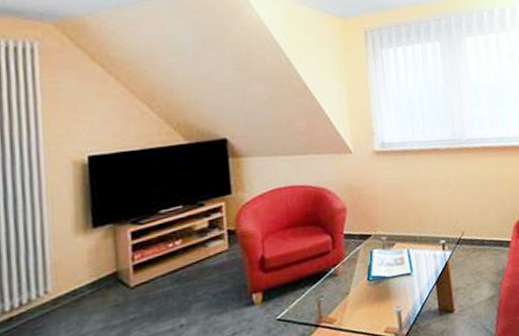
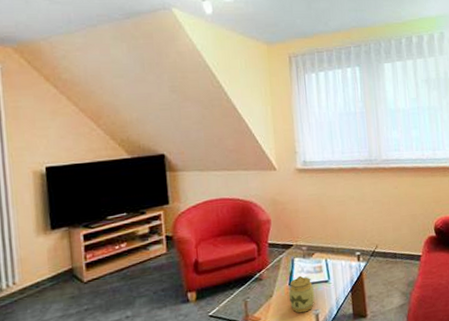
jar: none [368,268,396,311] -> present [289,275,315,313]

